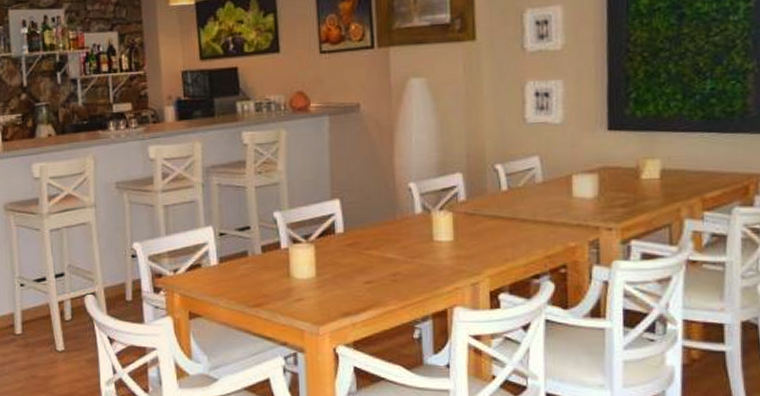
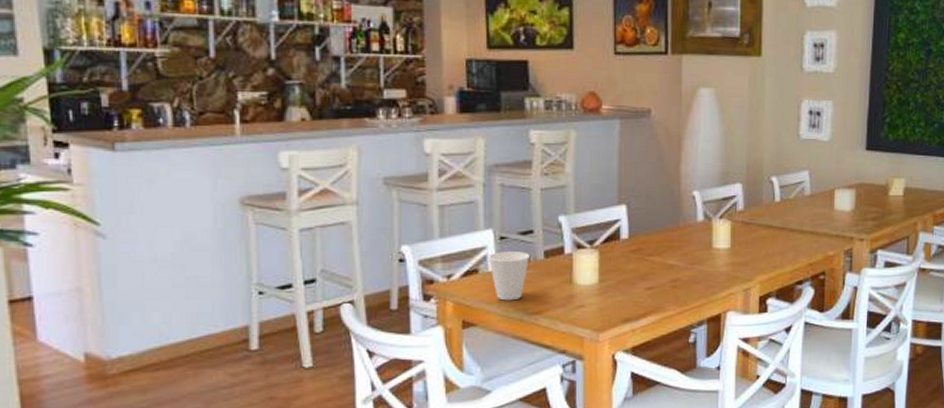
cup: none [209,247,249,294] -> present [487,252,531,301]

